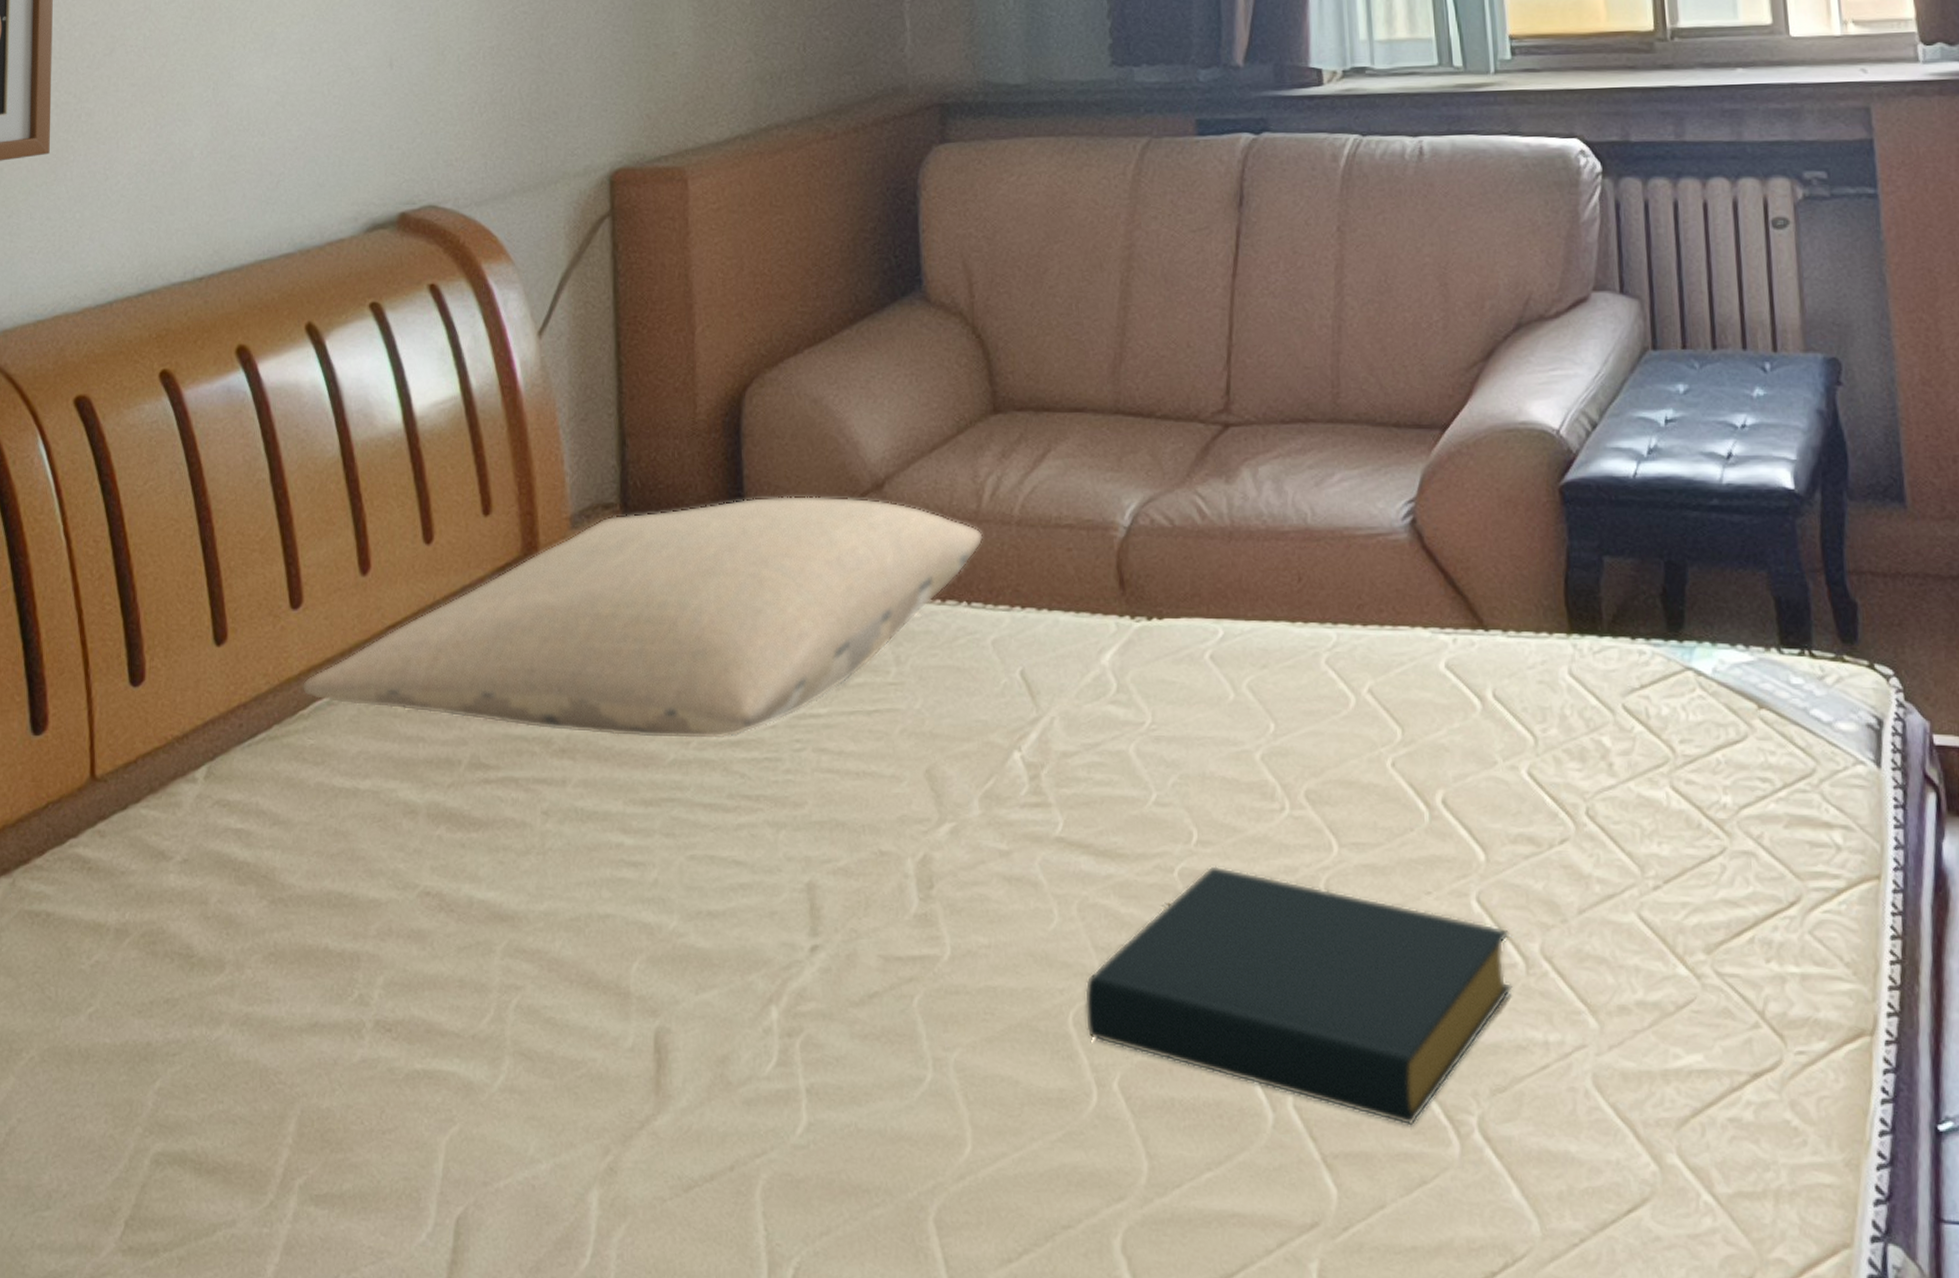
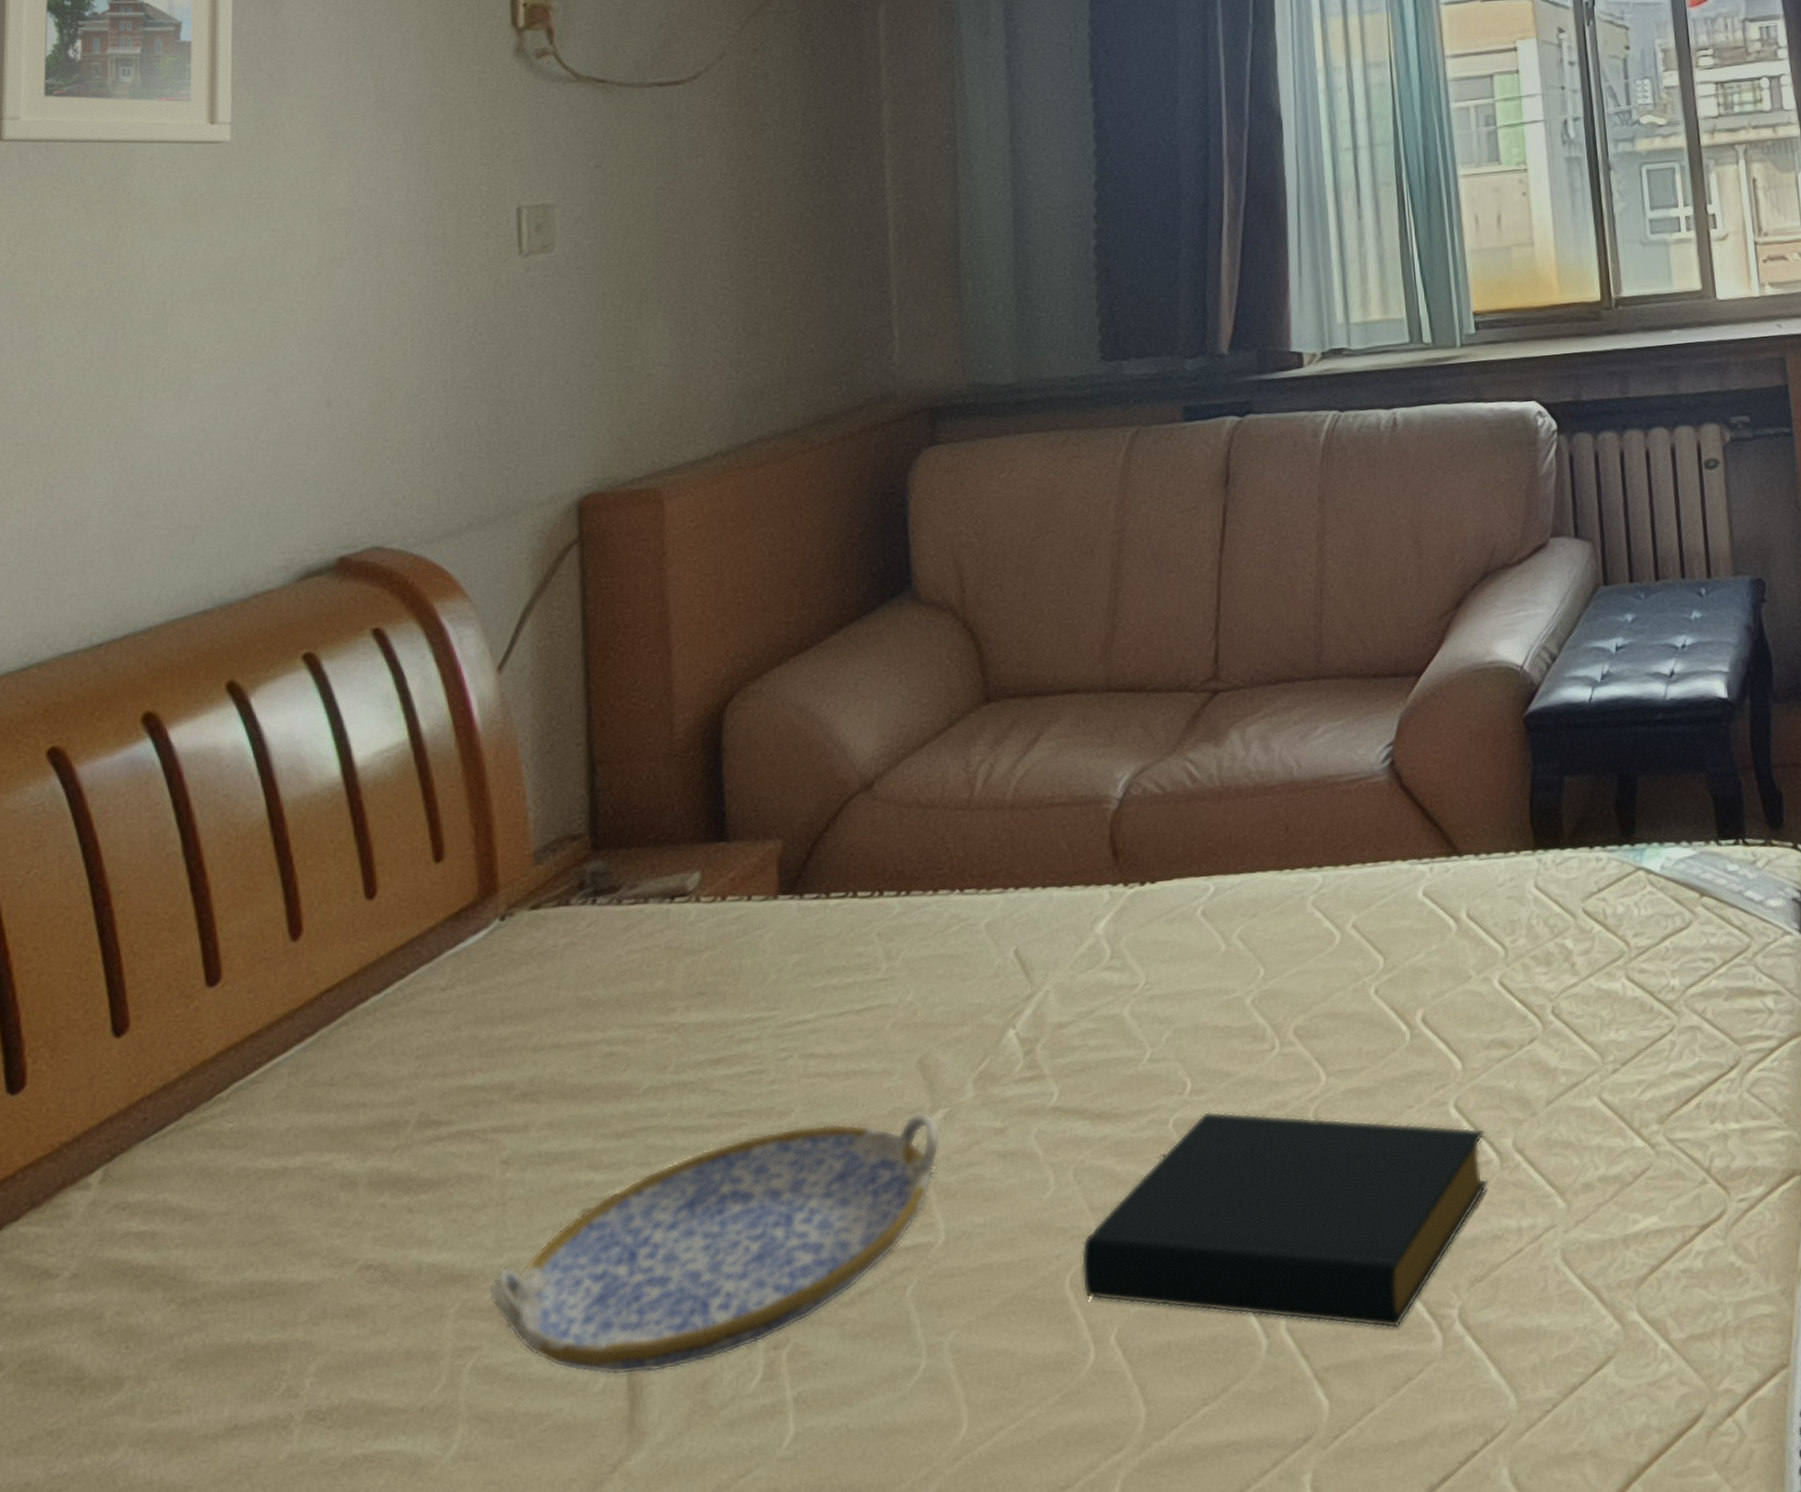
pillow: present [302,496,983,740] -> none [220,799,976,1080]
serving tray: none [531,820,948,1039] -> present [489,1112,941,1376]

